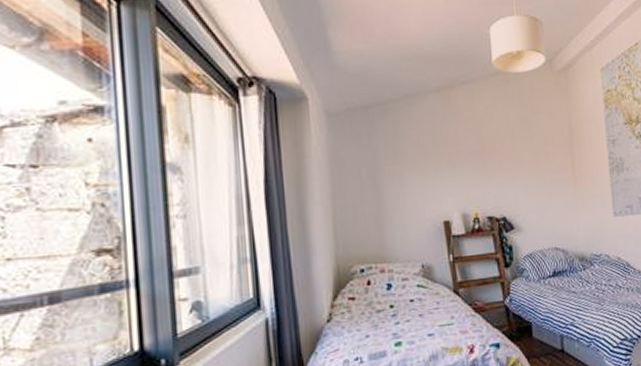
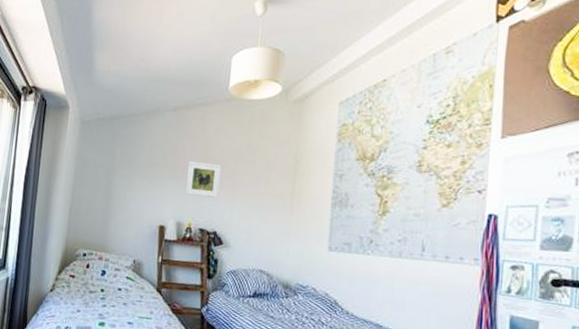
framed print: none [462,145,502,183] -> present [185,161,222,198]

